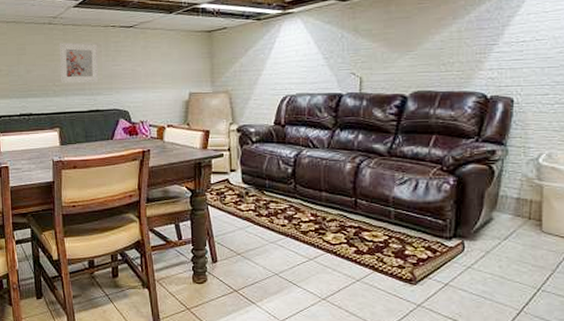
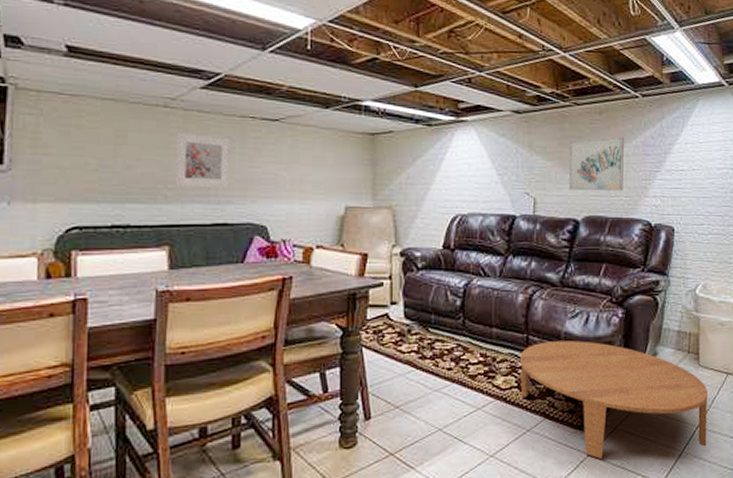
coffee table: none [349,205,552,310] -> present [520,341,708,459]
wall art: none [395,14,455,69] -> present [568,137,624,191]

